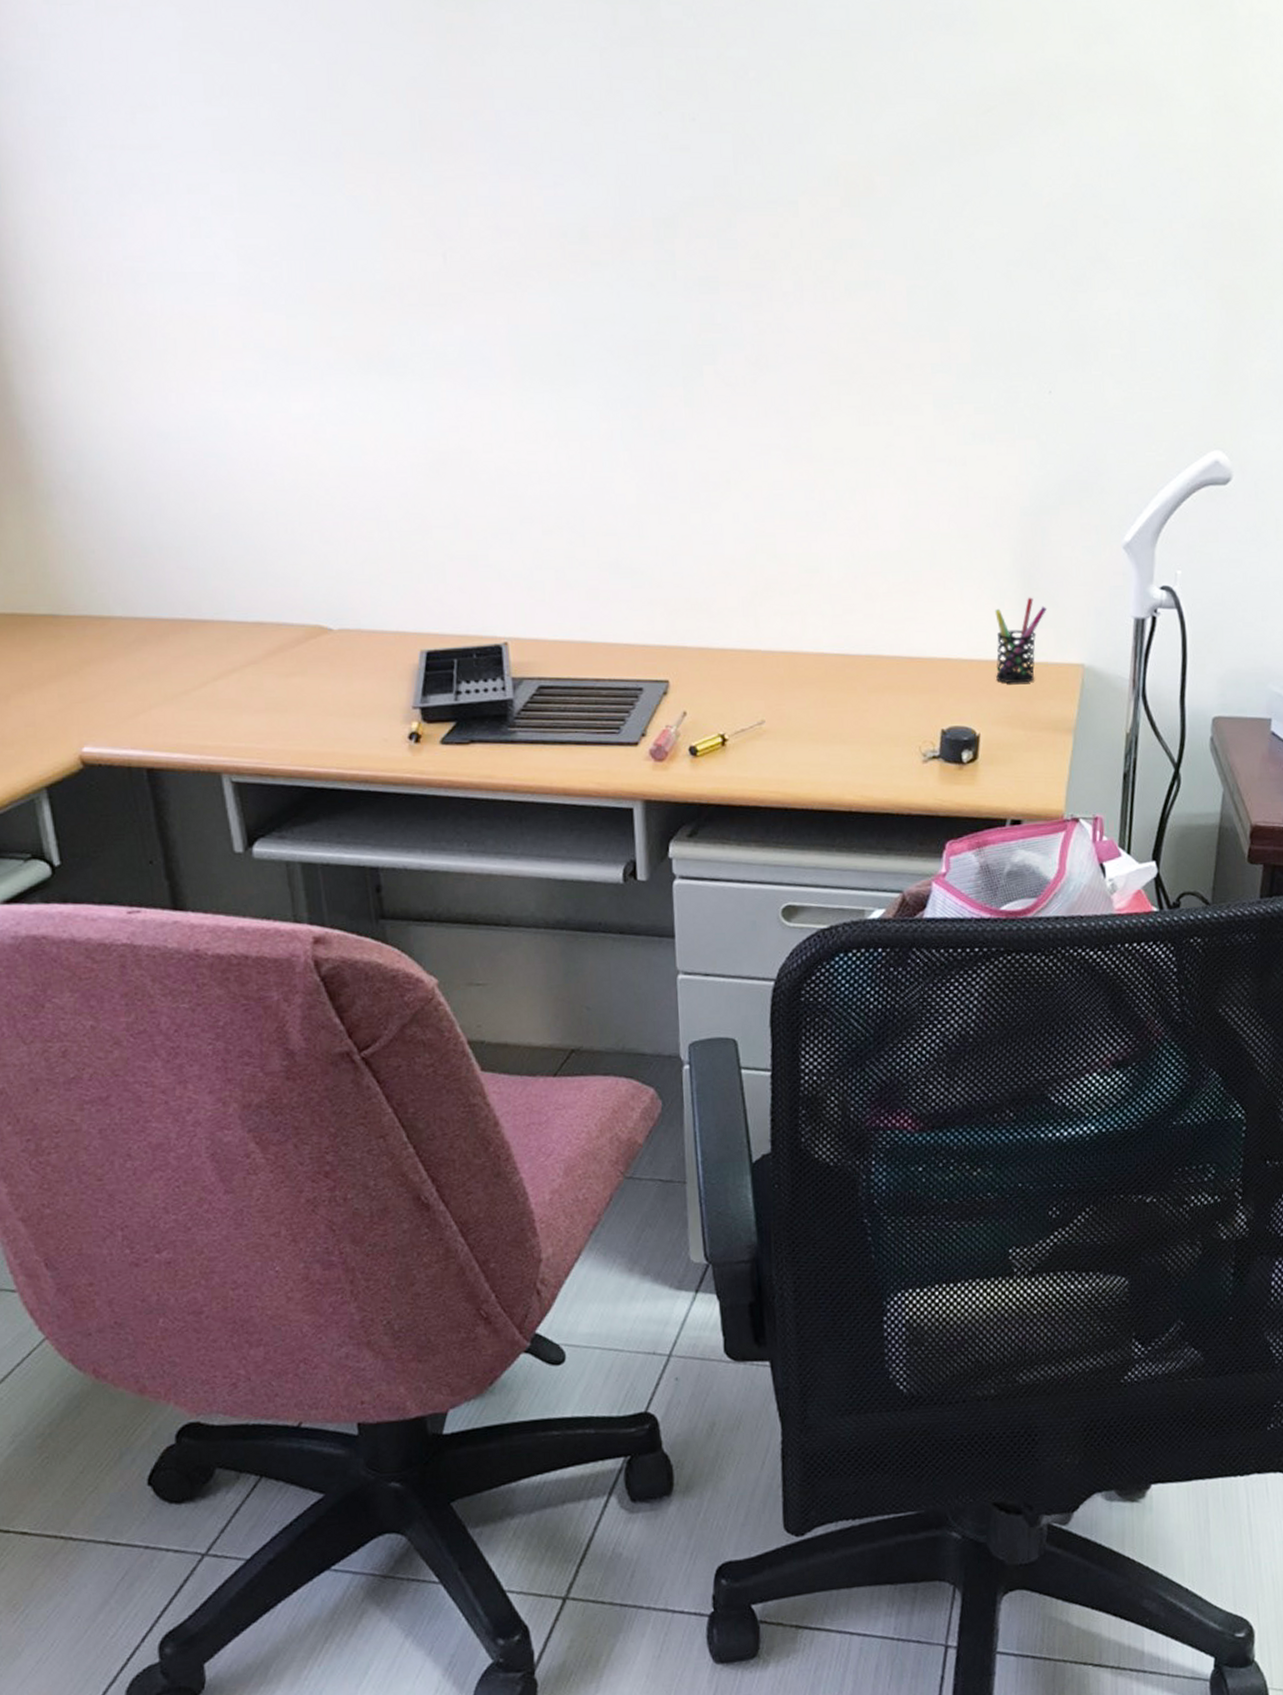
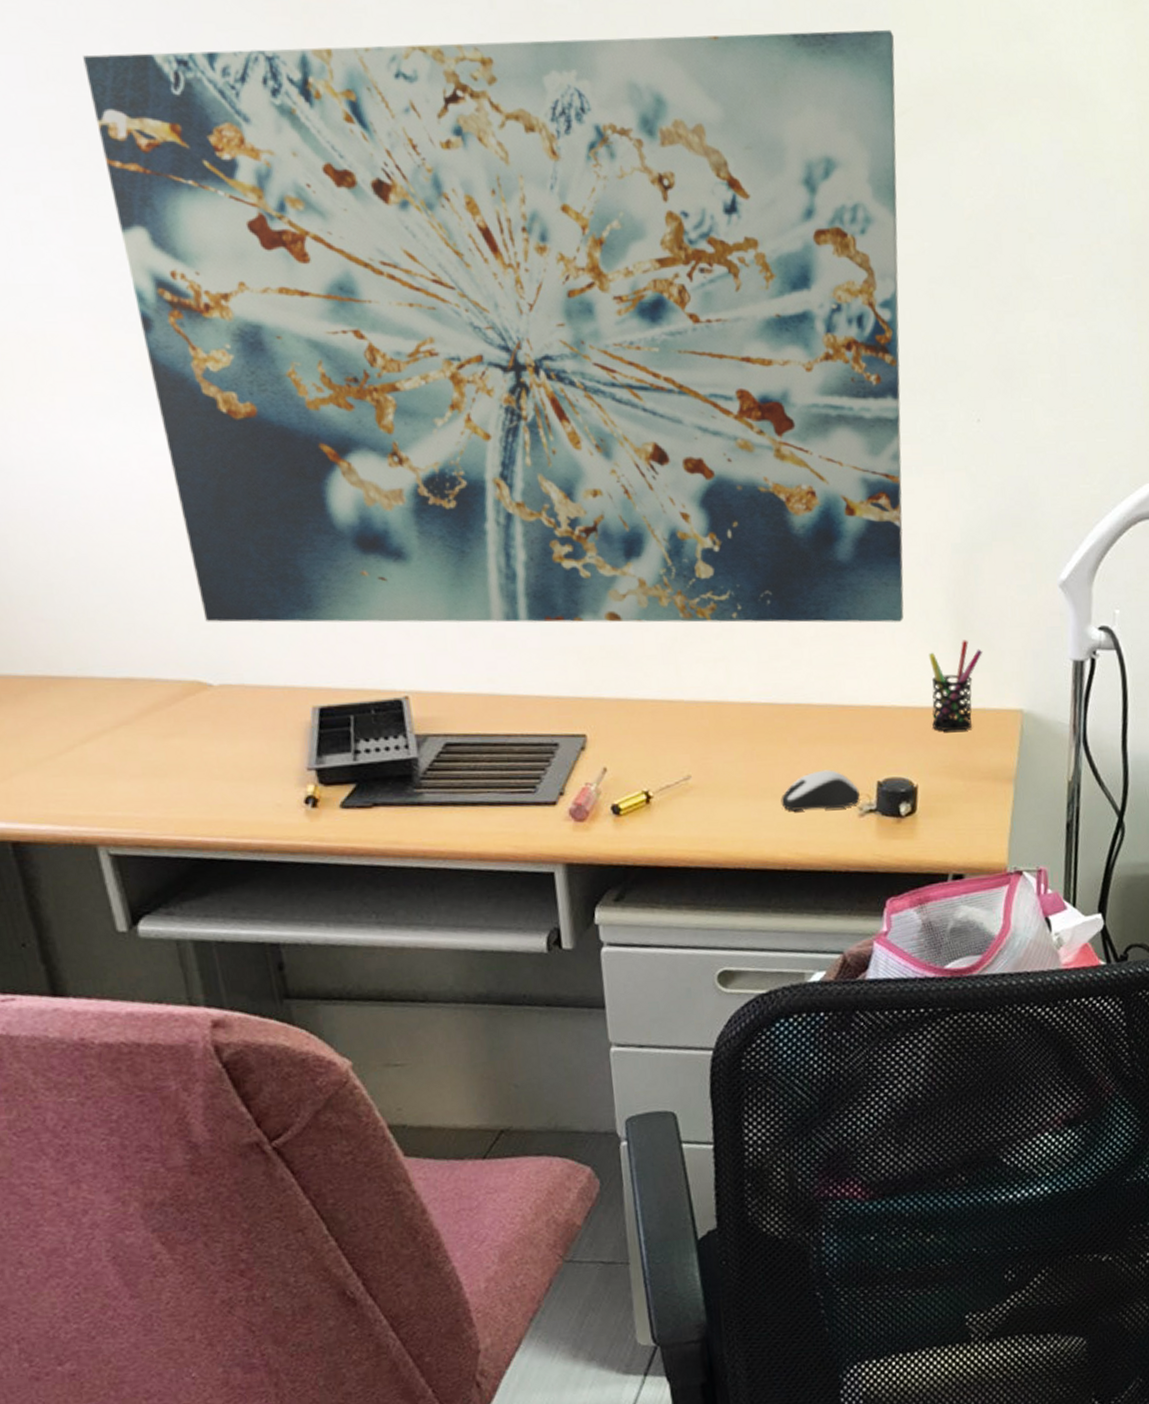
wall art: none [254,36,983,580] -> present [83,29,904,623]
computer mouse: none [848,717,924,756] -> present [780,770,860,811]

